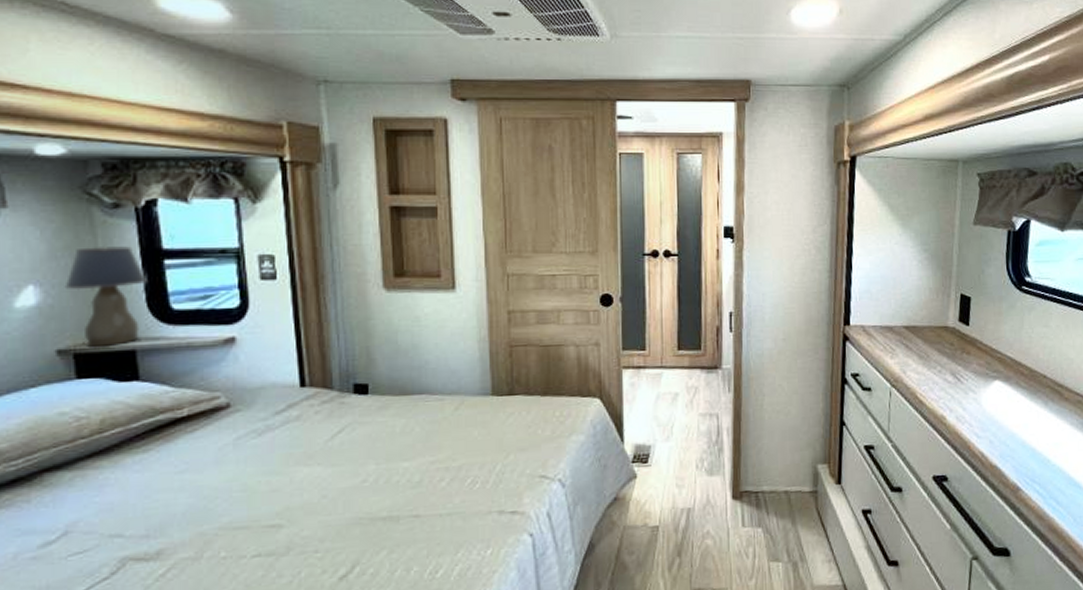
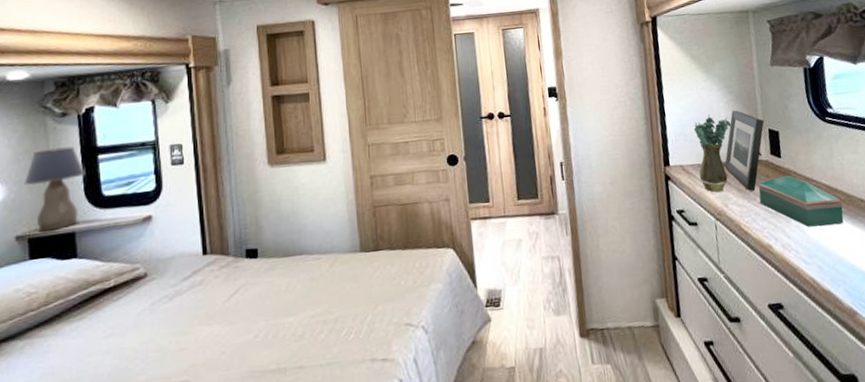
vase: none [880,272,922,358] -> present [693,114,731,192]
picture frame: none [908,270,958,360] -> present [724,110,765,192]
jewelry box: none [939,345,1024,400] -> present [758,175,844,227]

